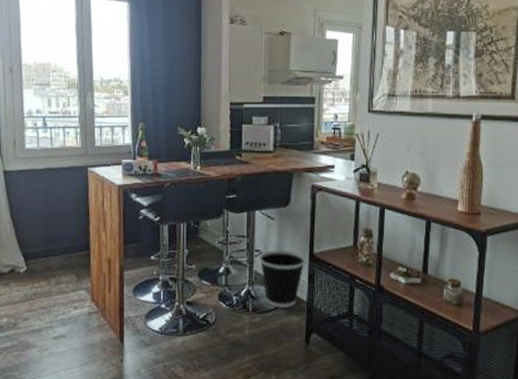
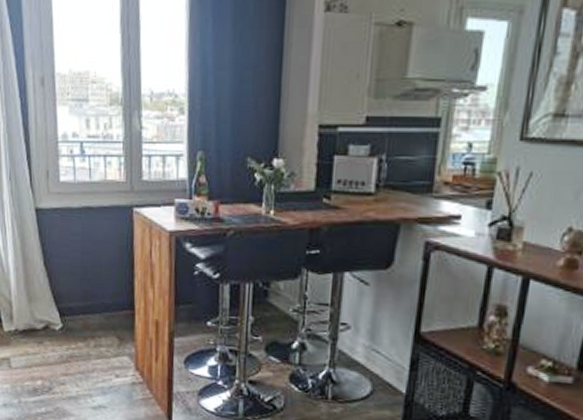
wastebasket: present [259,250,306,308] -> none [344,324,409,399]

